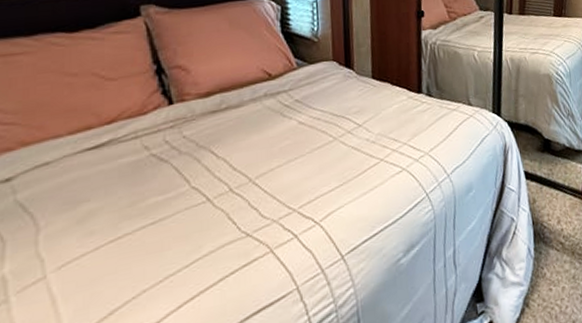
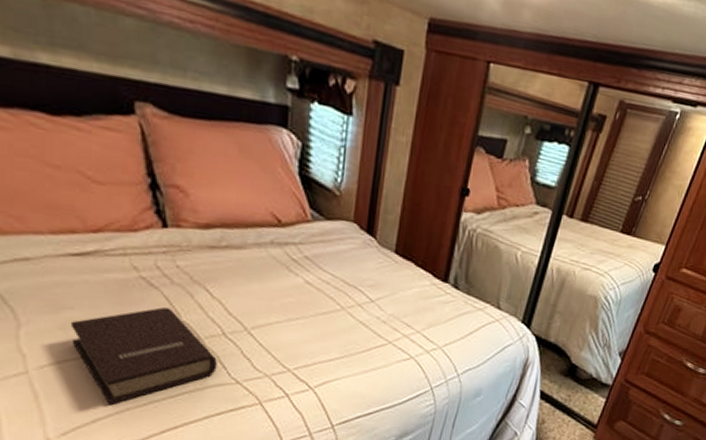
book: none [87,177,227,292] -> present [70,307,217,406]

